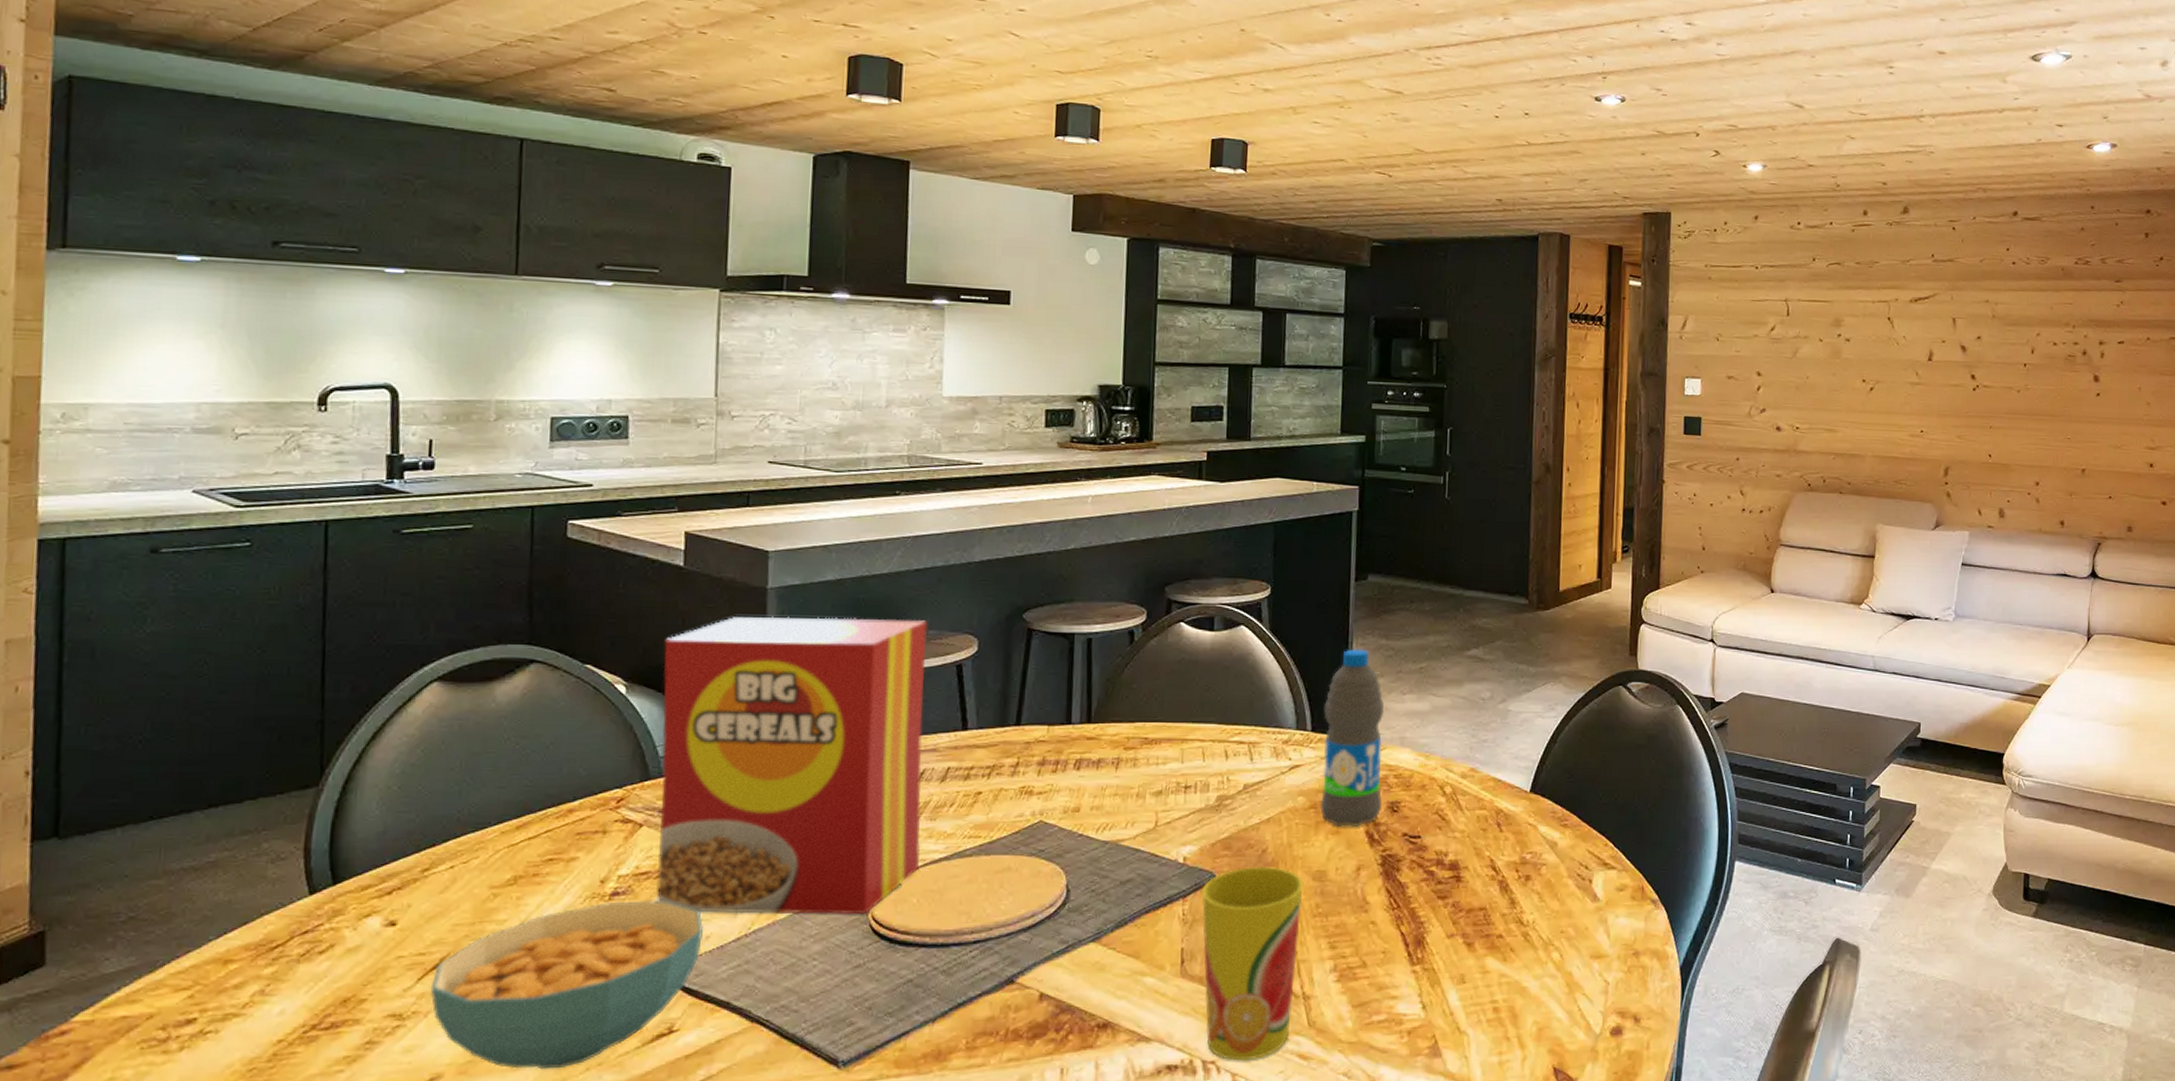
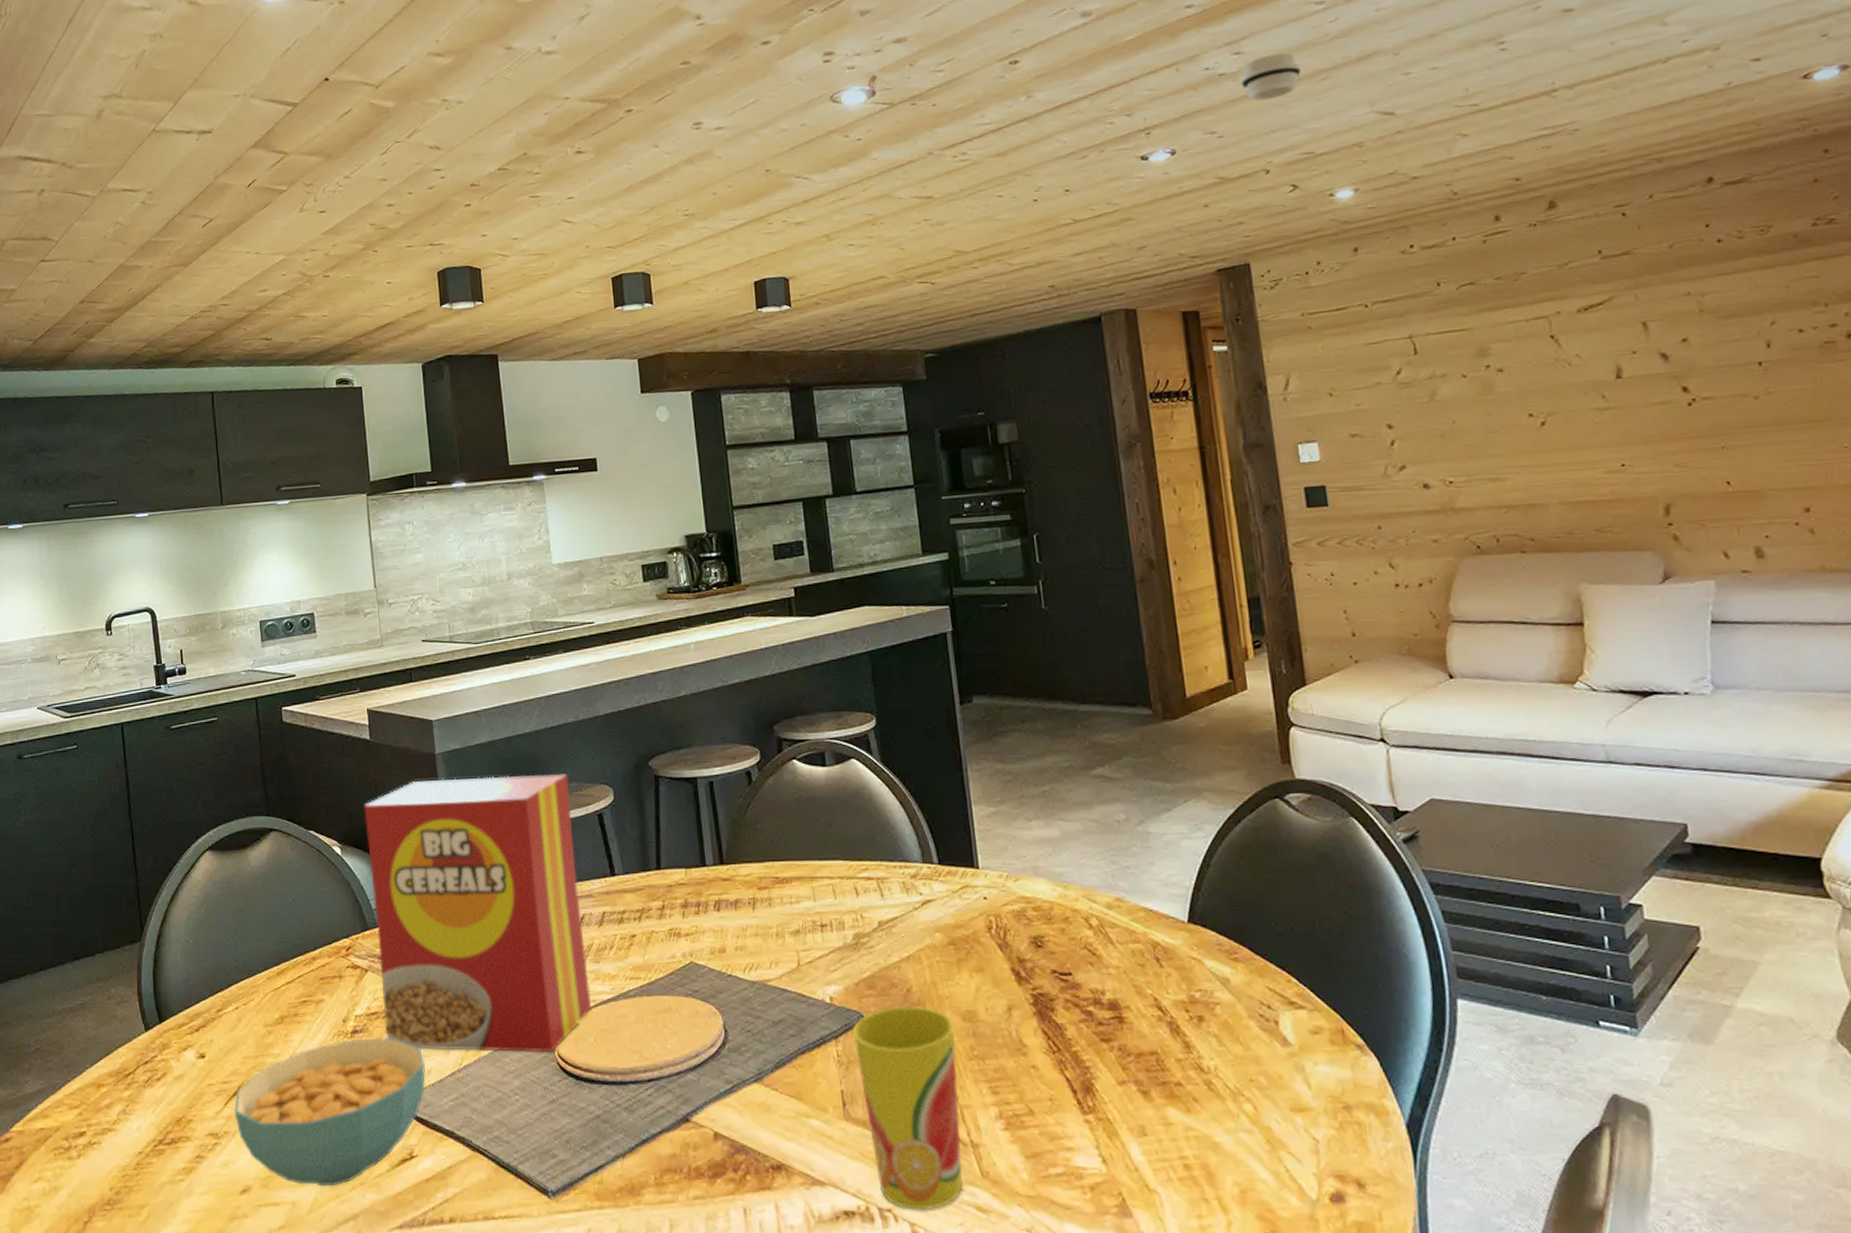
water bottle: present [1320,649,1384,828] -> none [947,775,1025,965]
smoke detector: none [1688,32,1738,72] -> present [1240,52,1302,101]

